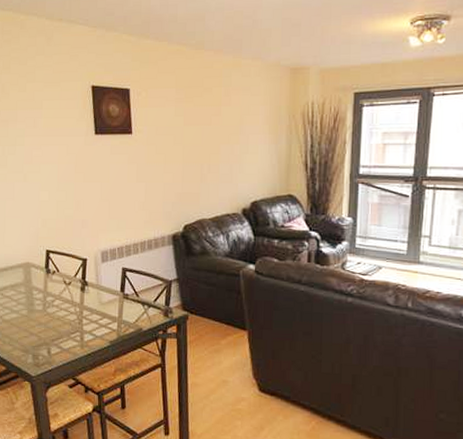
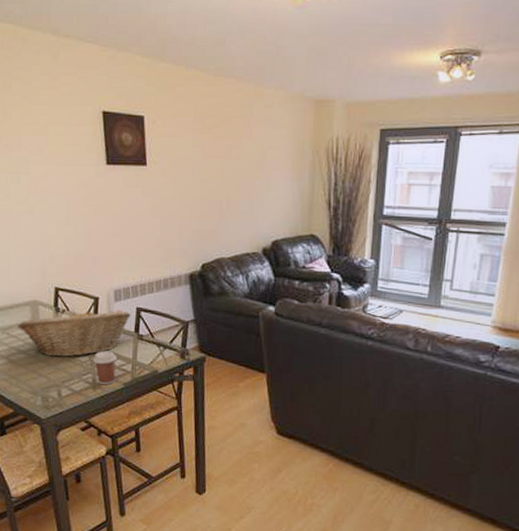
fruit basket: none [11,270,117,316] -> present [18,309,130,357]
coffee cup: none [81,310,104,343] -> present [93,350,118,385]

